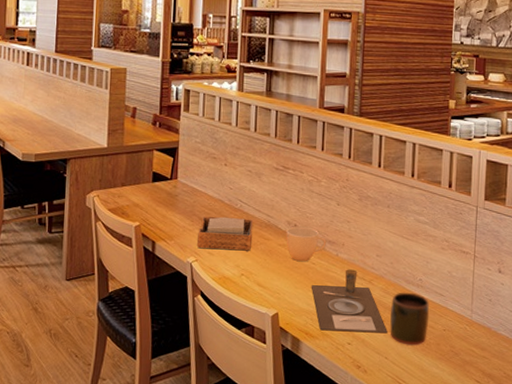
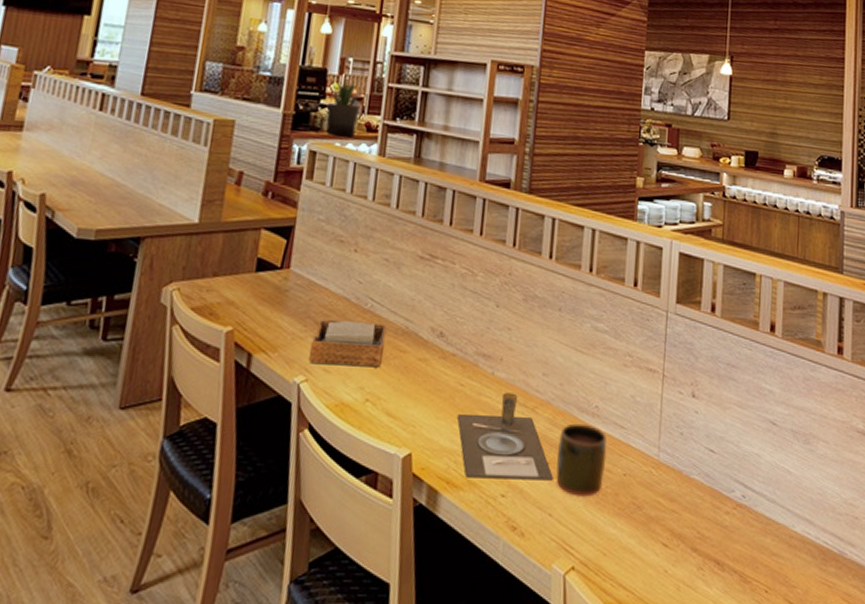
planter: none [195,30,221,78] -> present [326,77,361,138]
cup: present [286,226,326,262] -> none [428,334,480,383]

